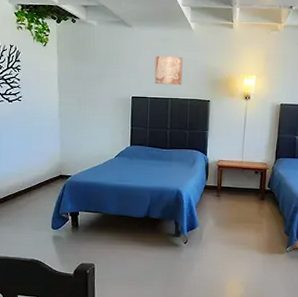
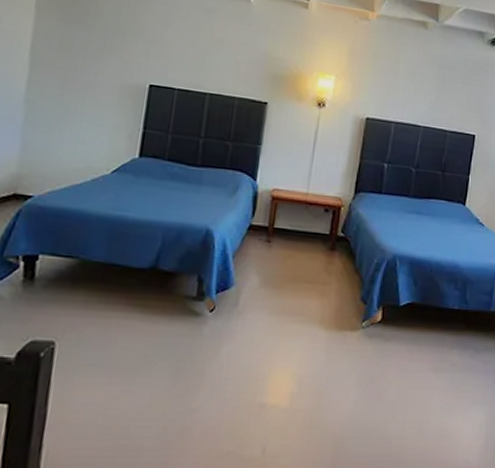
wall art: present [154,55,183,86] -> none [187,30,233,77]

